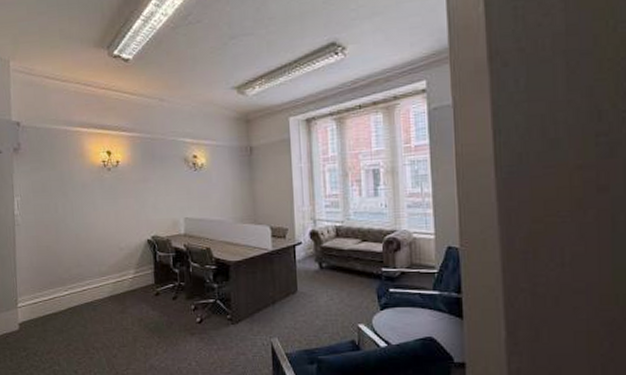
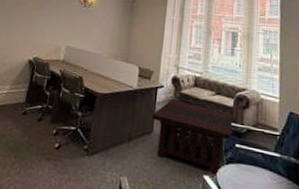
coffee table: none [294,254,384,322] -> present [152,99,233,175]

